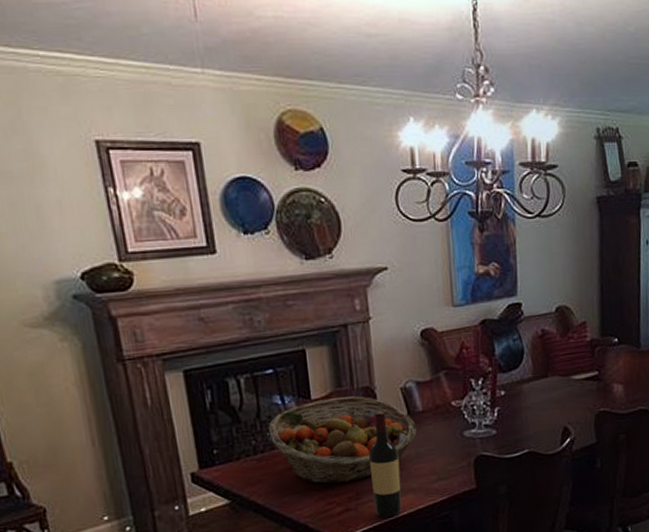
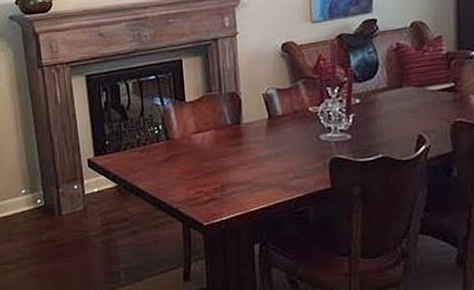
fruit basket: present [268,396,417,485] -> none [149,100,276,176]
wine bottle: present [368,411,402,518] -> none [233,114,262,209]

